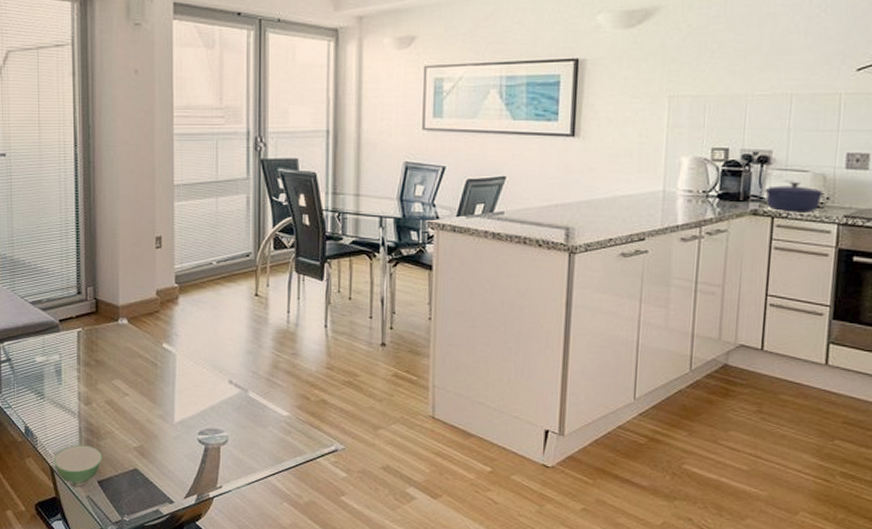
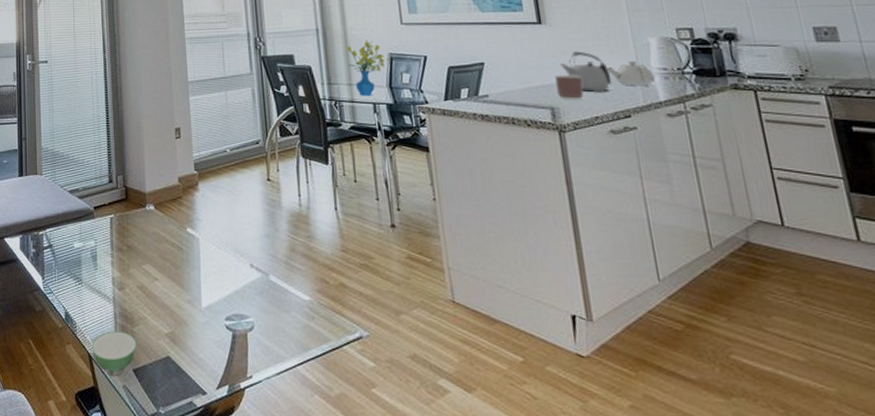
bouquet: none [357,145,404,208] -> present [347,40,390,96]
mug: none [576,193,605,221] -> present [555,74,584,100]
kettle: none [584,168,635,212] -> present [559,51,612,92]
teapot: none [632,180,678,208] -> present [607,60,655,86]
cooking pot: present [765,181,824,213] -> none [739,55,801,85]

